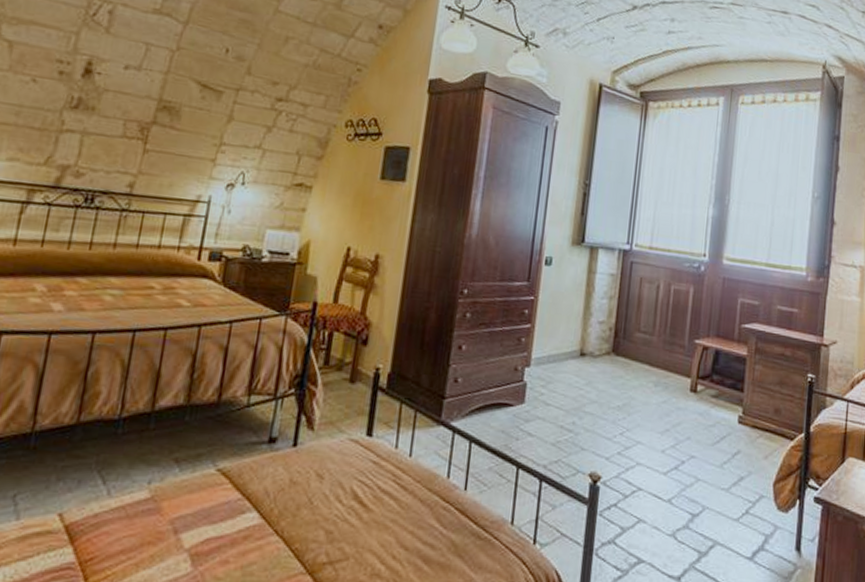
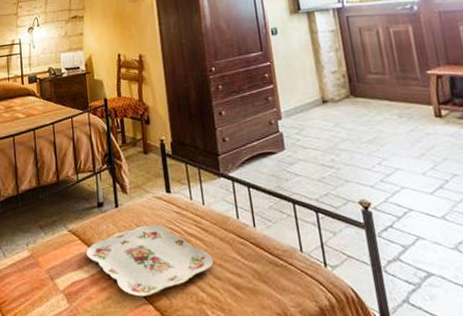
serving tray: none [235,473,405,565] -> present [86,224,214,297]

